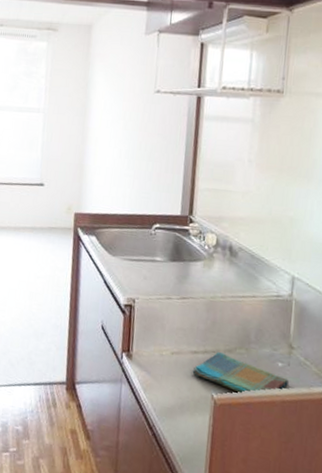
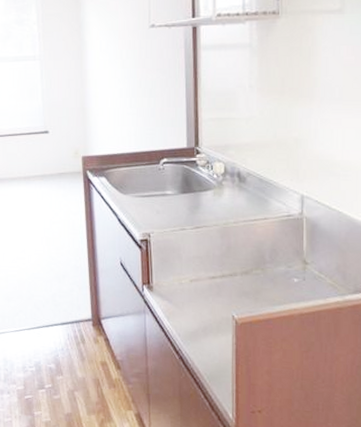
dish towel: present [192,352,289,394] -> none [212,275,305,311]

